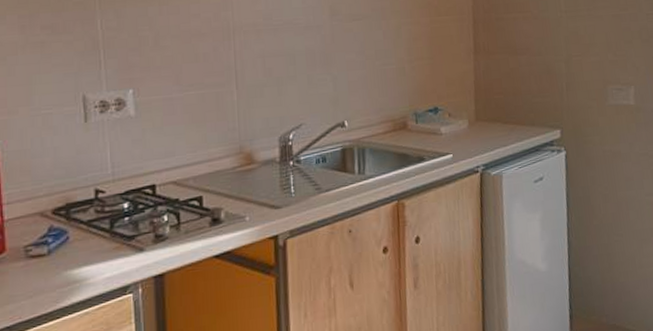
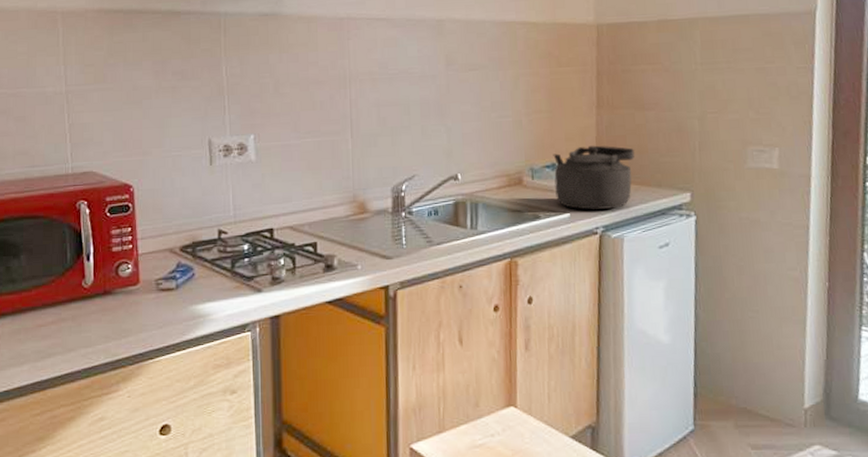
kettle: none [435,89,510,150] -> present [553,145,635,210]

